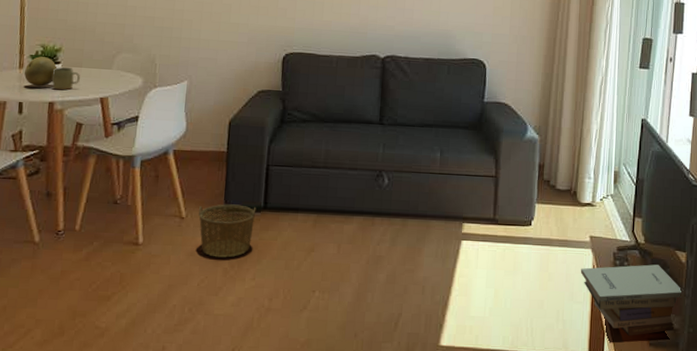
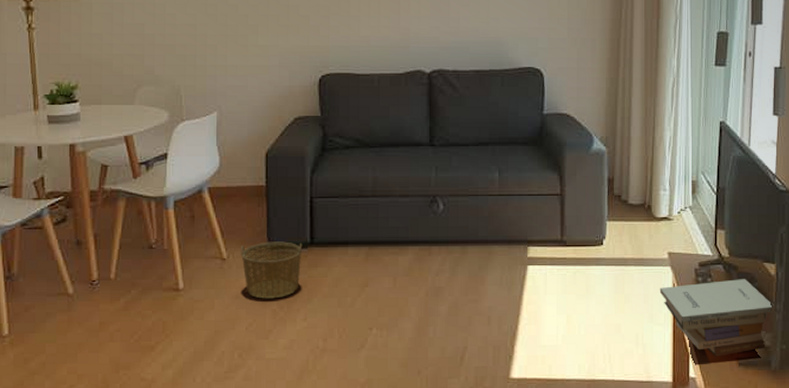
fruit: present [24,56,58,87] -> none [39,96,75,128]
mug: present [51,67,80,90] -> none [70,105,100,131]

